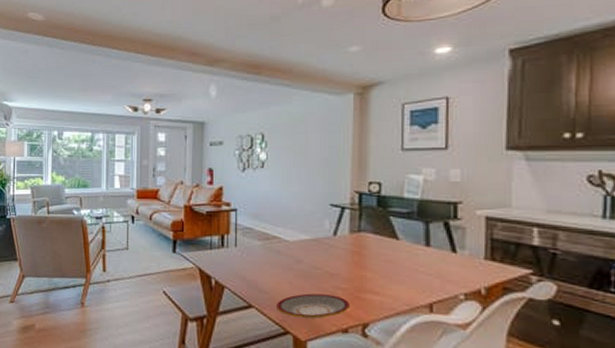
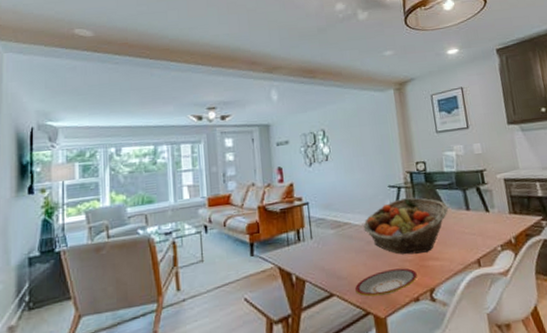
fruit basket: none [294,221,401,285] -> present [363,197,448,255]

